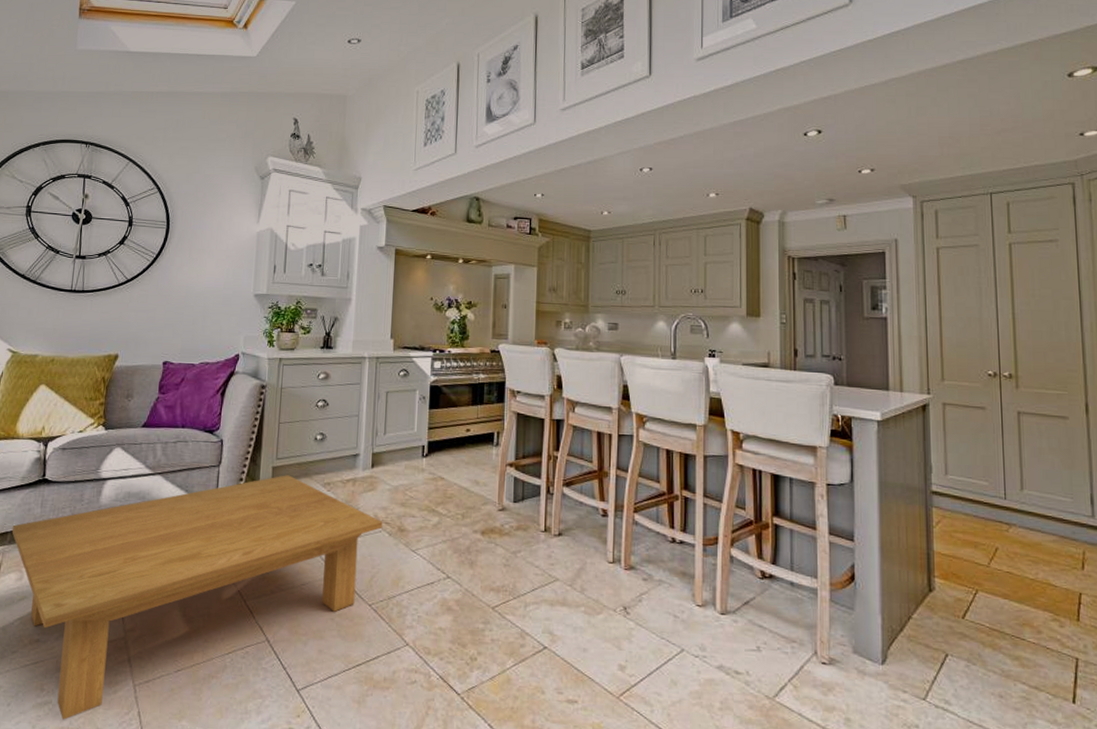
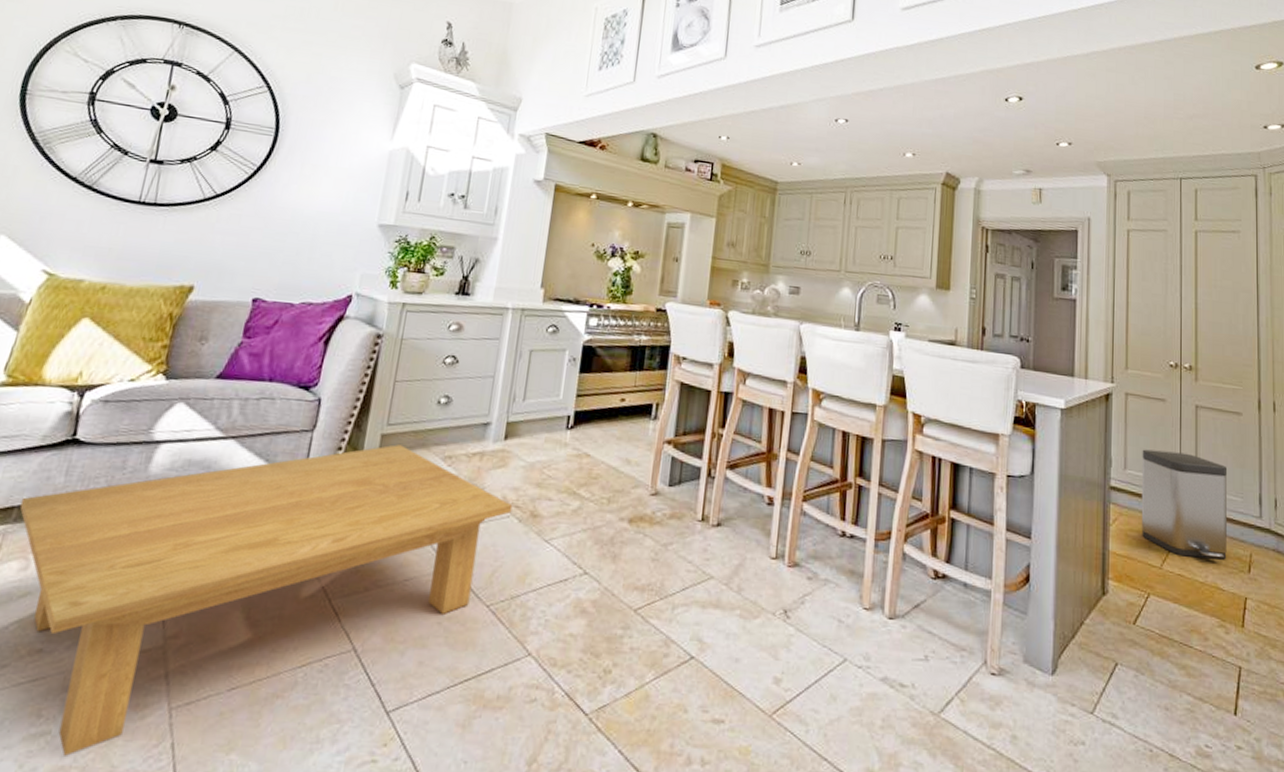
pedal bin: none [963,455,1058,558] -> present [1141,449,1228,560]

